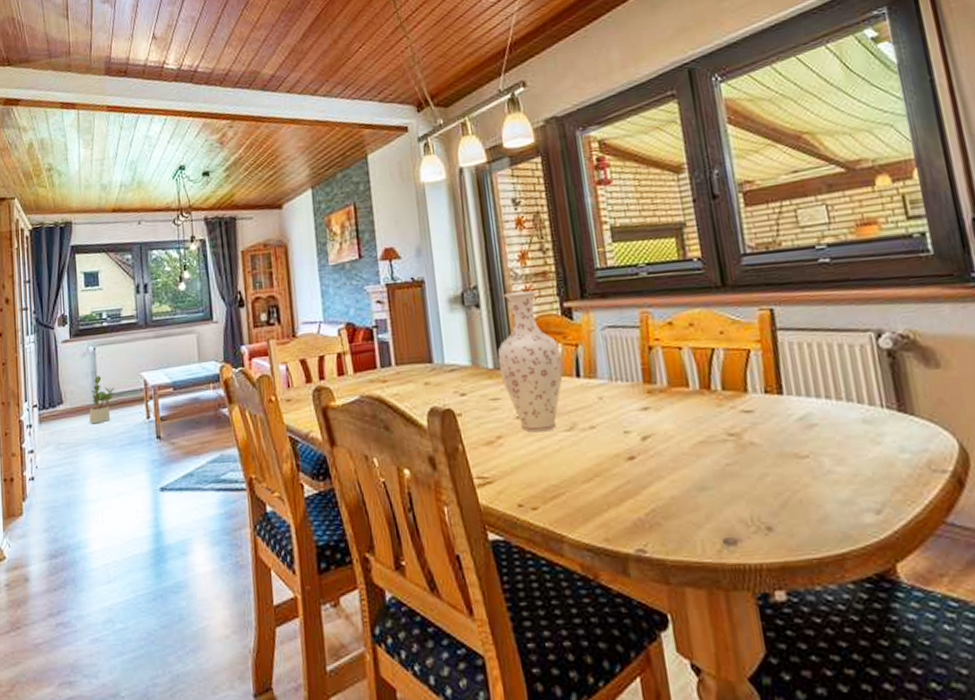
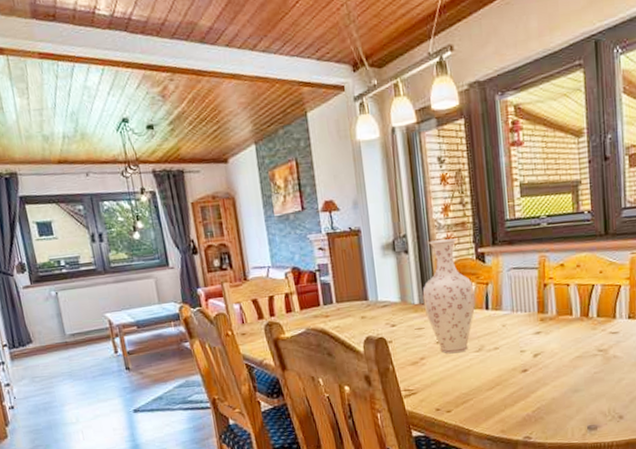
potted plant: present [89,376,115,424] -> none [58,317,81,360]

